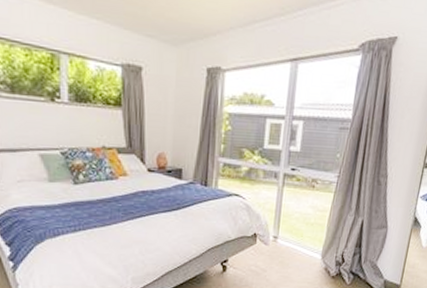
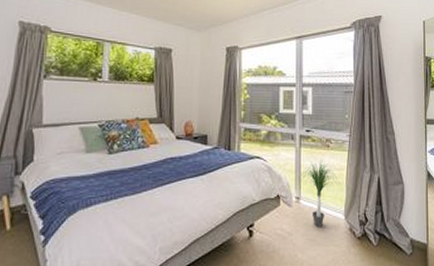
potted plant: none [278,199,322,266] -> present [299,158,341,227]

